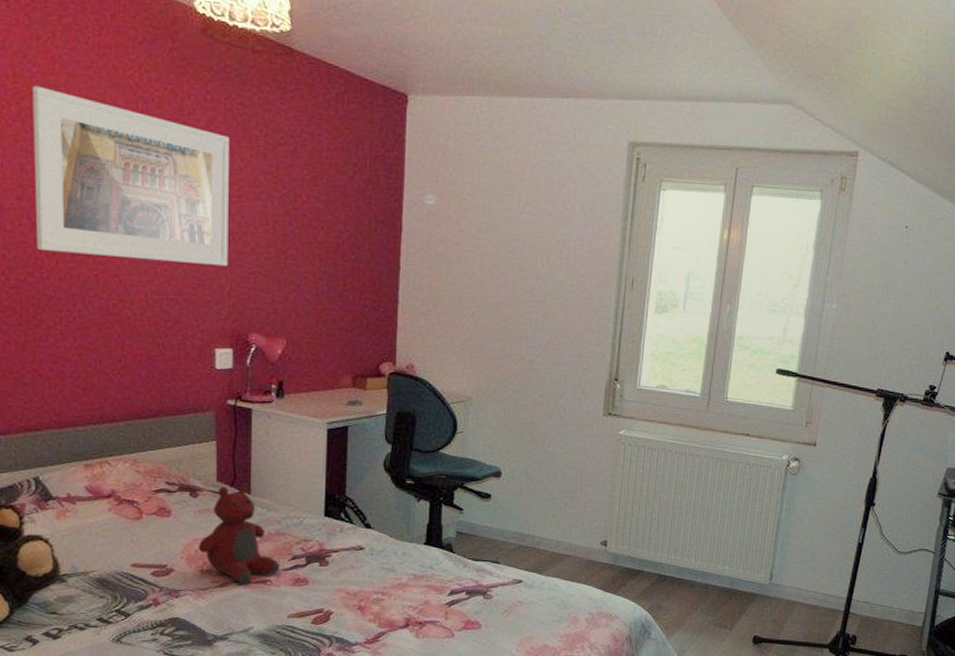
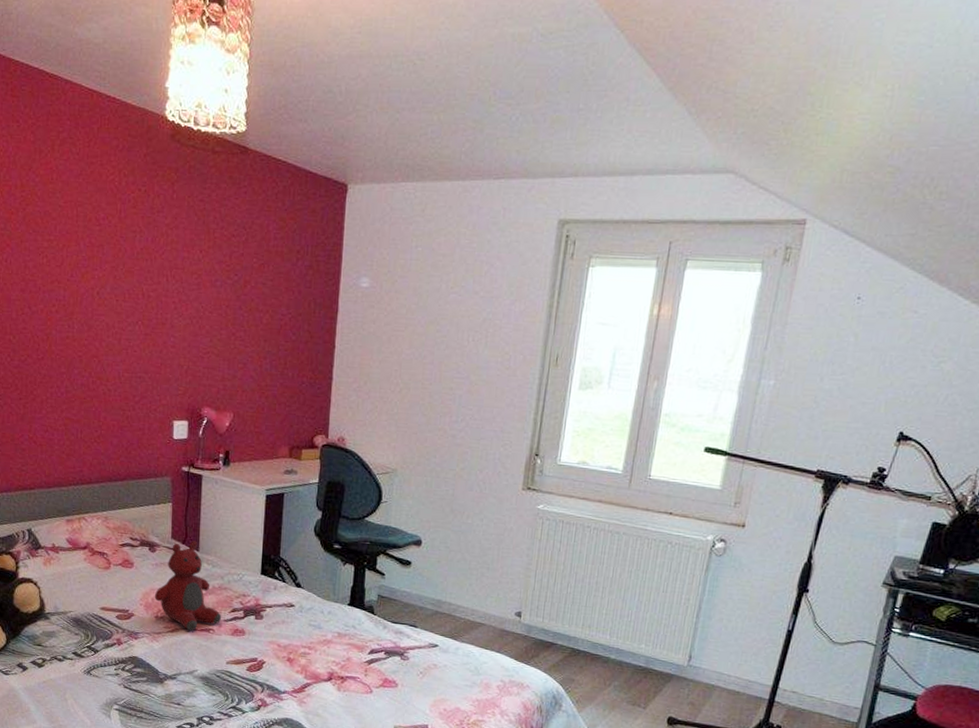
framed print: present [32,85,229,267] -> none [34,193,191,348]

